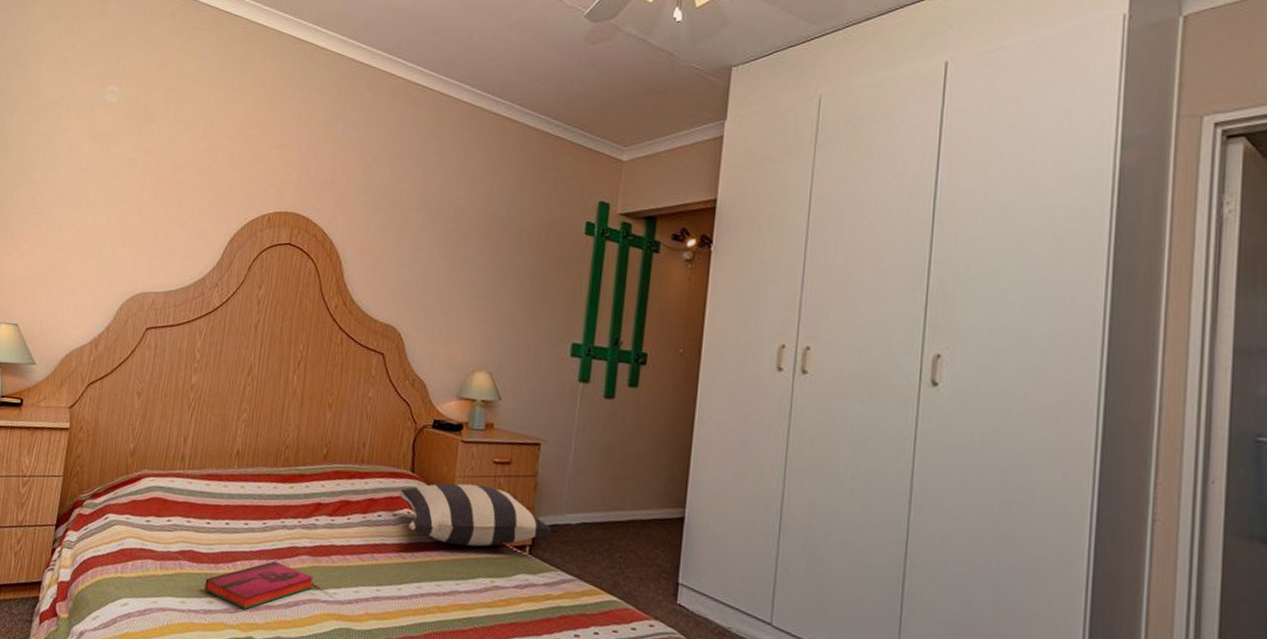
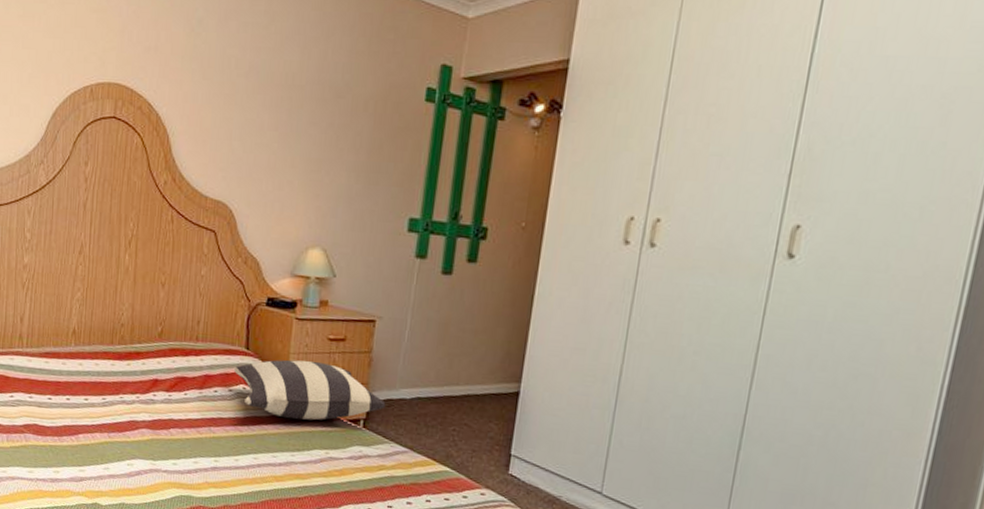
hardback book: present [205,561,314,609] -> none [50,434,154,478]

